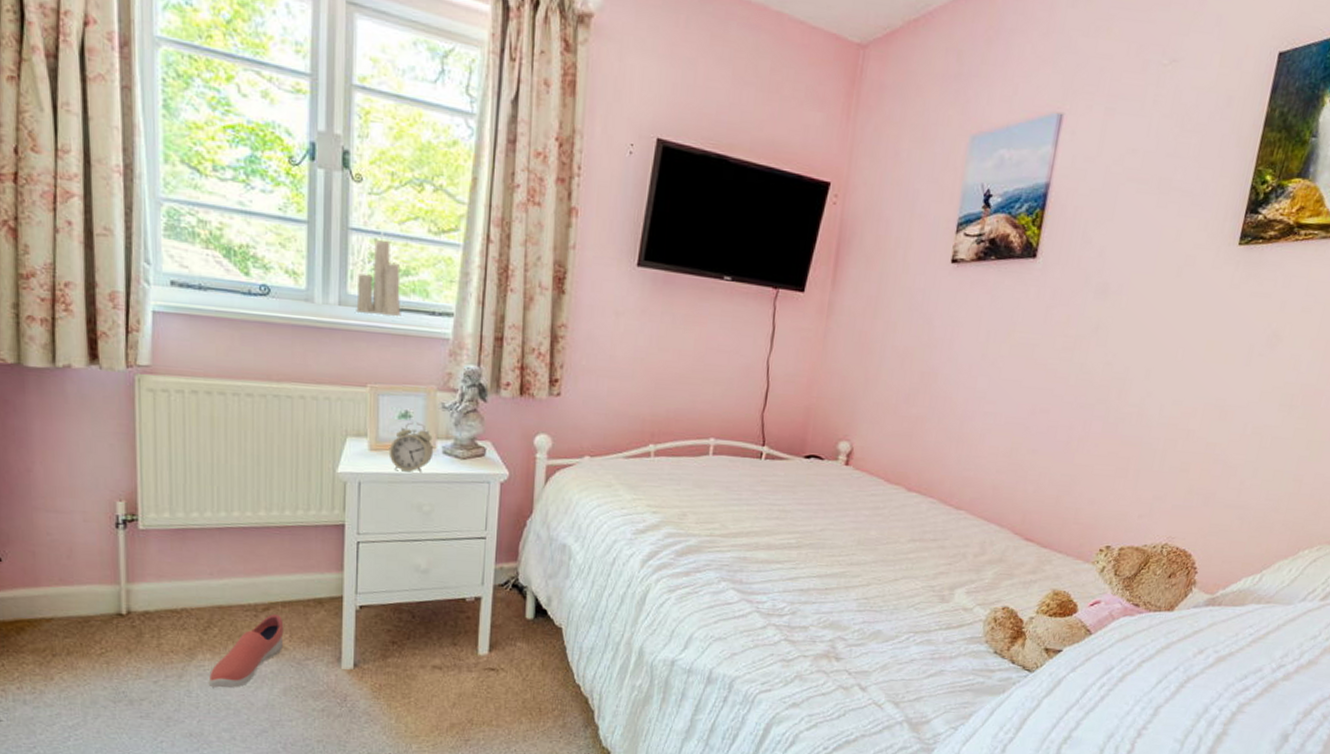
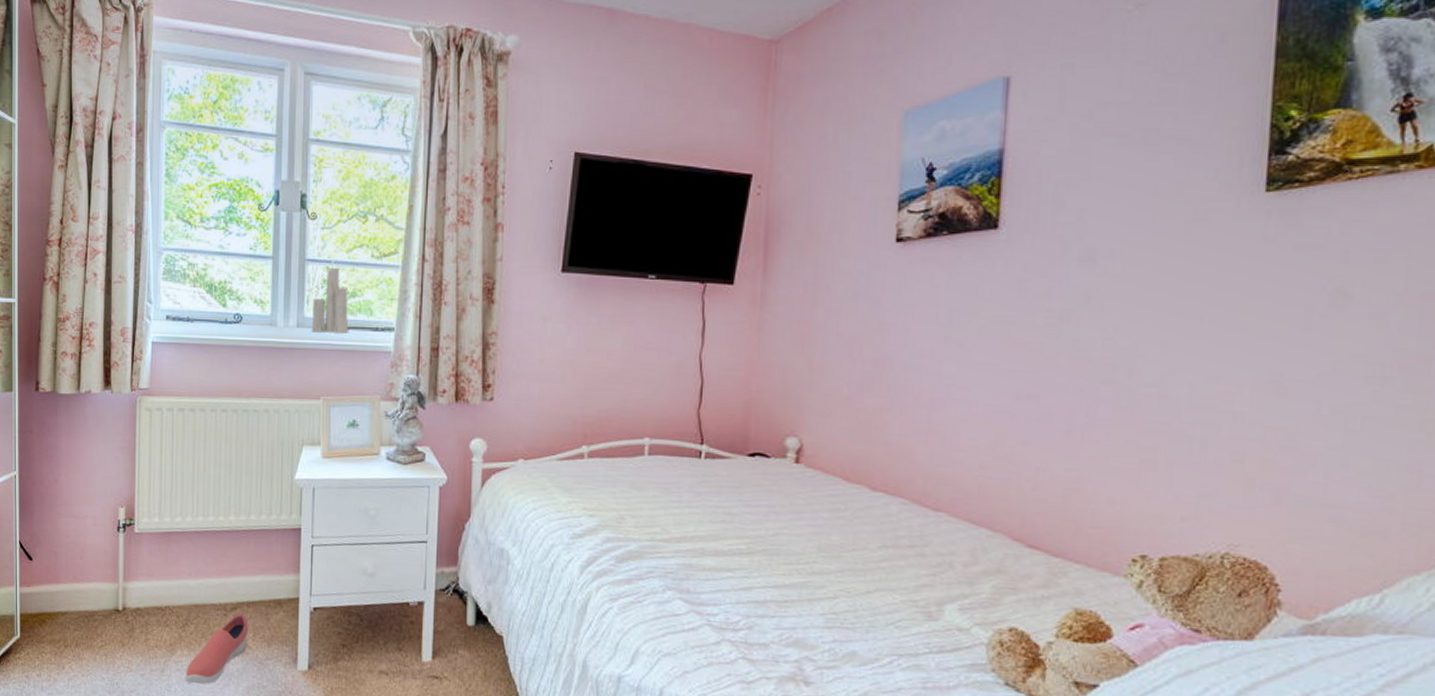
alarm clock: present [388,422,434,473] -> none [339,430,378,479]

